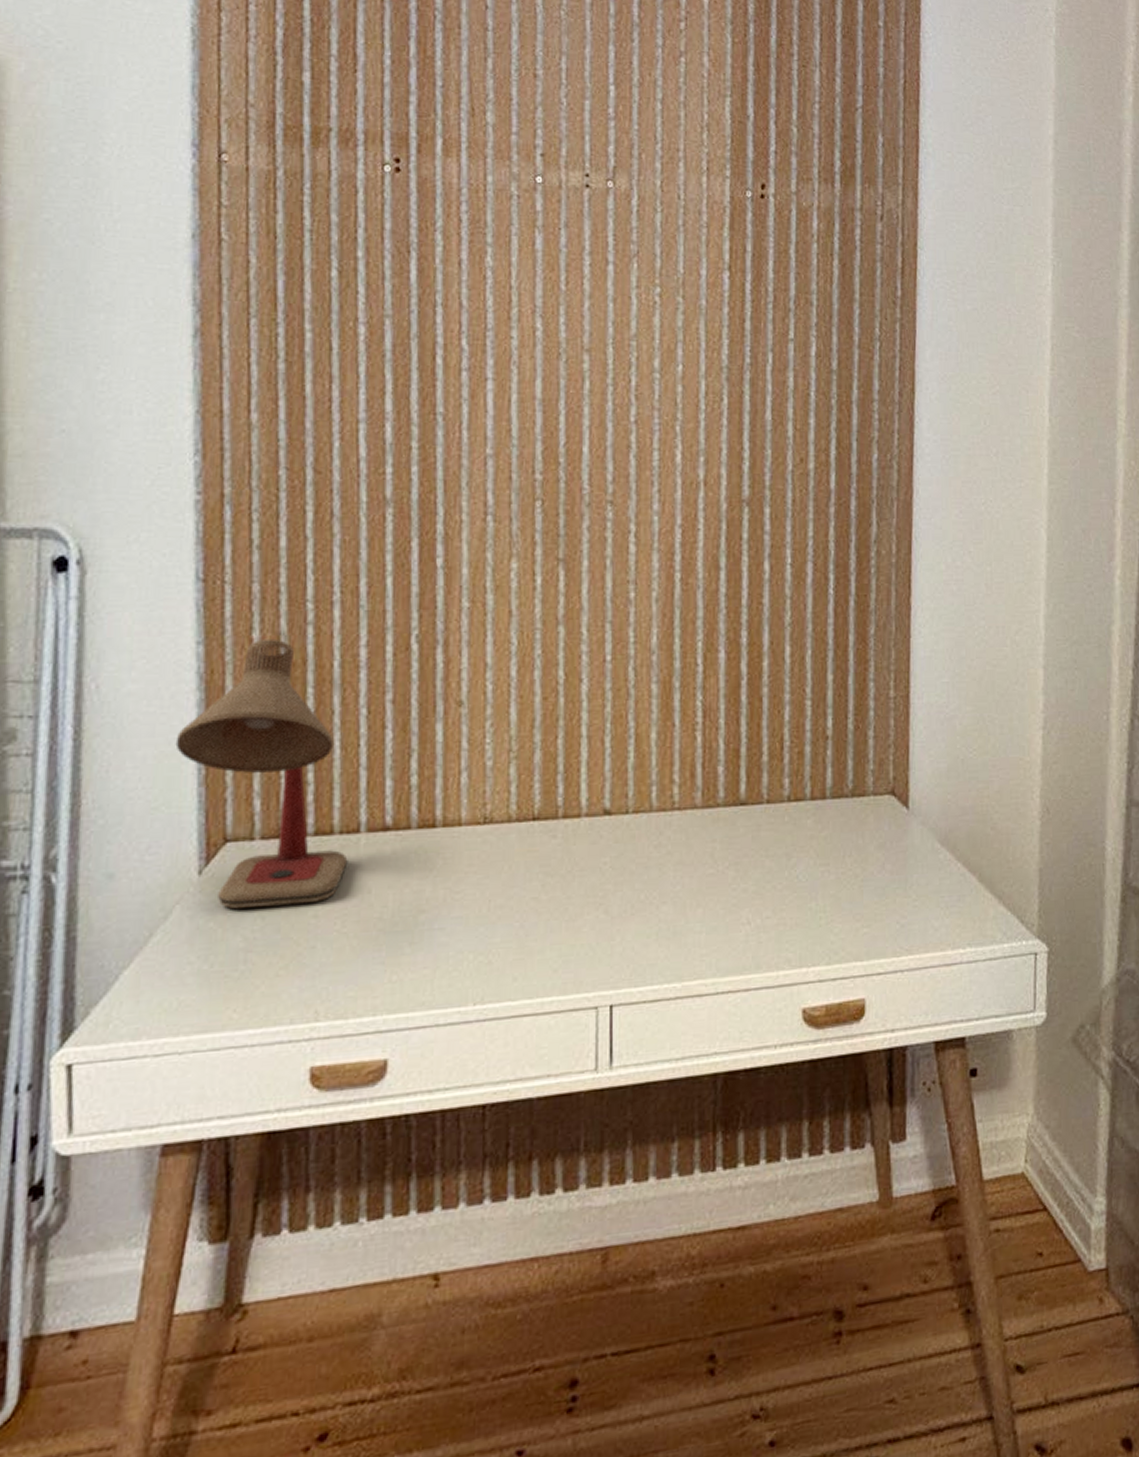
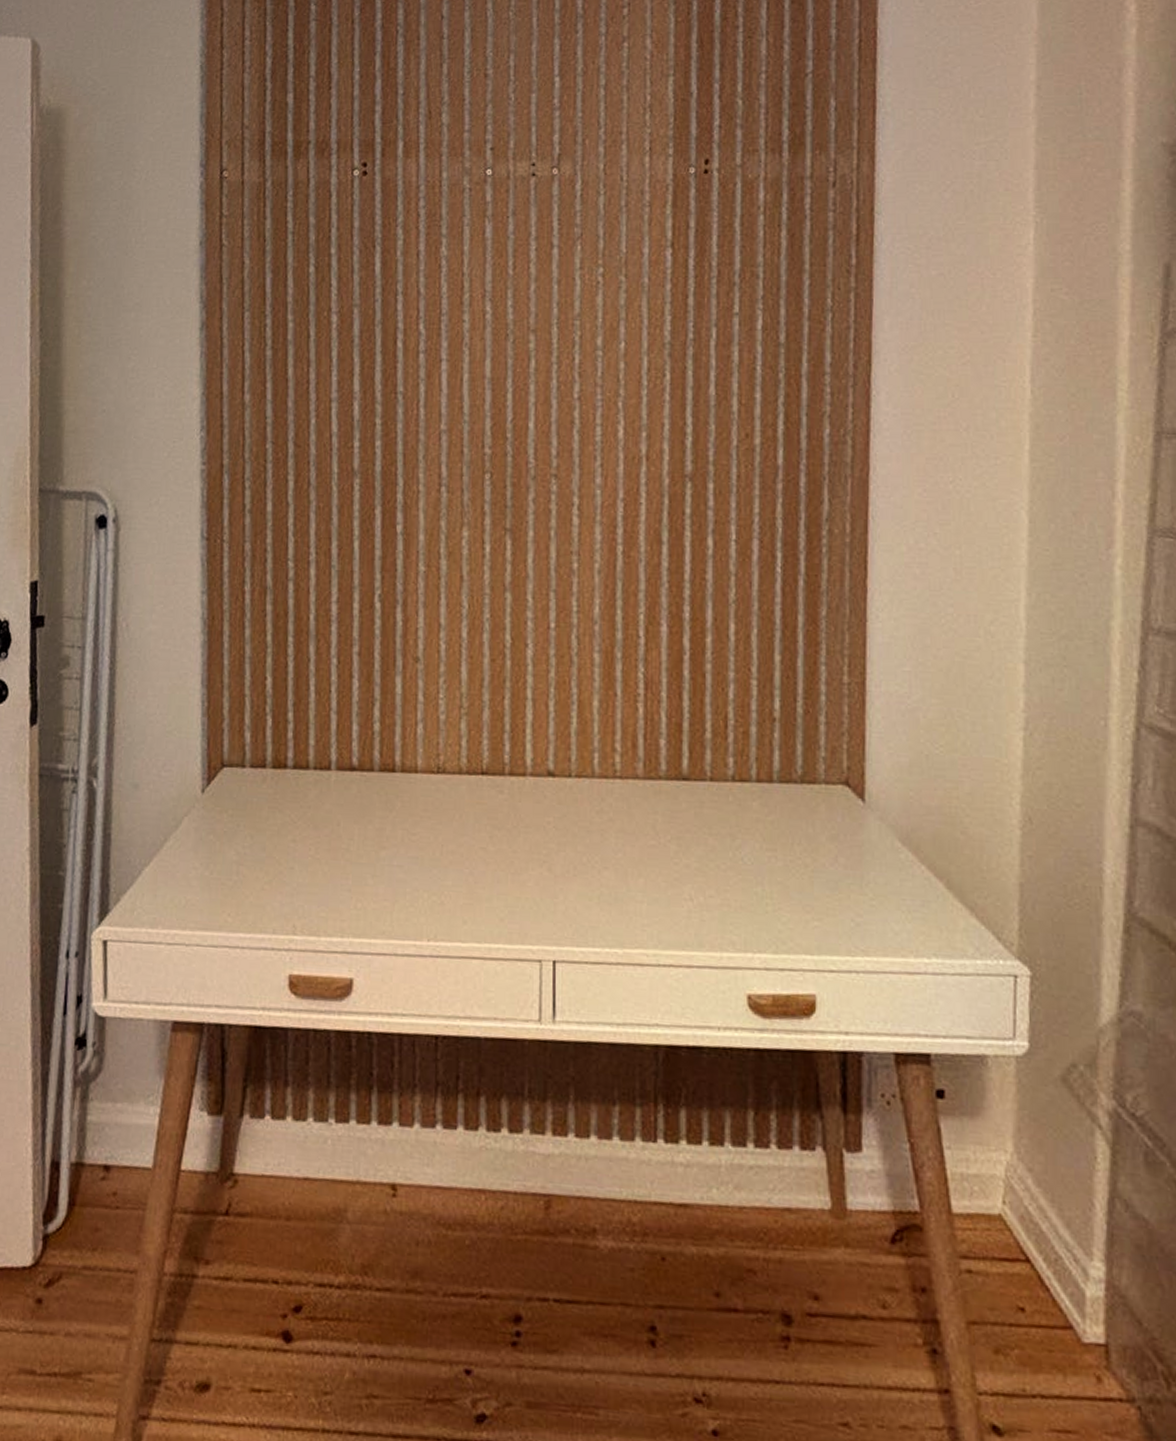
desk lamp: present [175,638,348,910] -> none [185,591,321,829]

